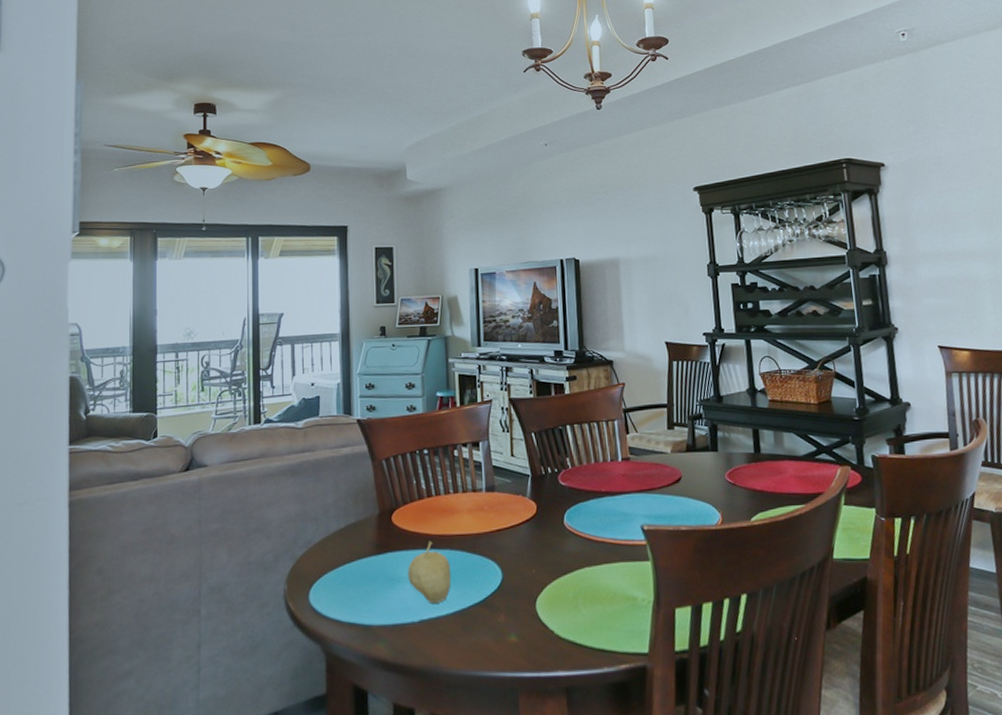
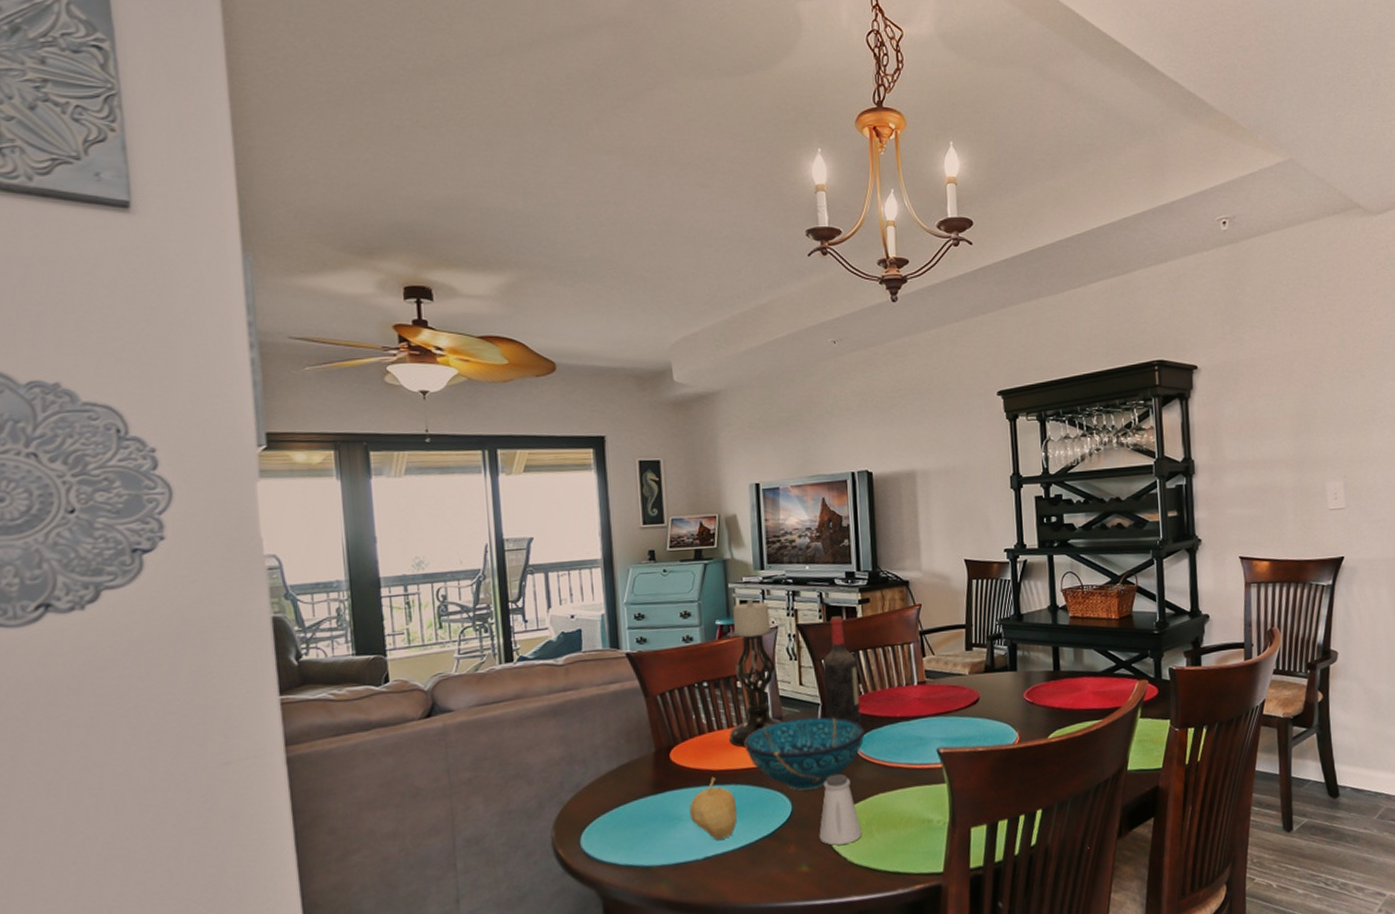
candle holder: none [446,373,495,514] -> present [726,598,783,748]
decorative bowl: none [459,488,572,560] -> present [744,717,865,791]
saltshaker: none [527,545,569,617] -> present [819,773,862,845]
wine bottle: none [532,392,568,498] -> present [822,616,861,726]

